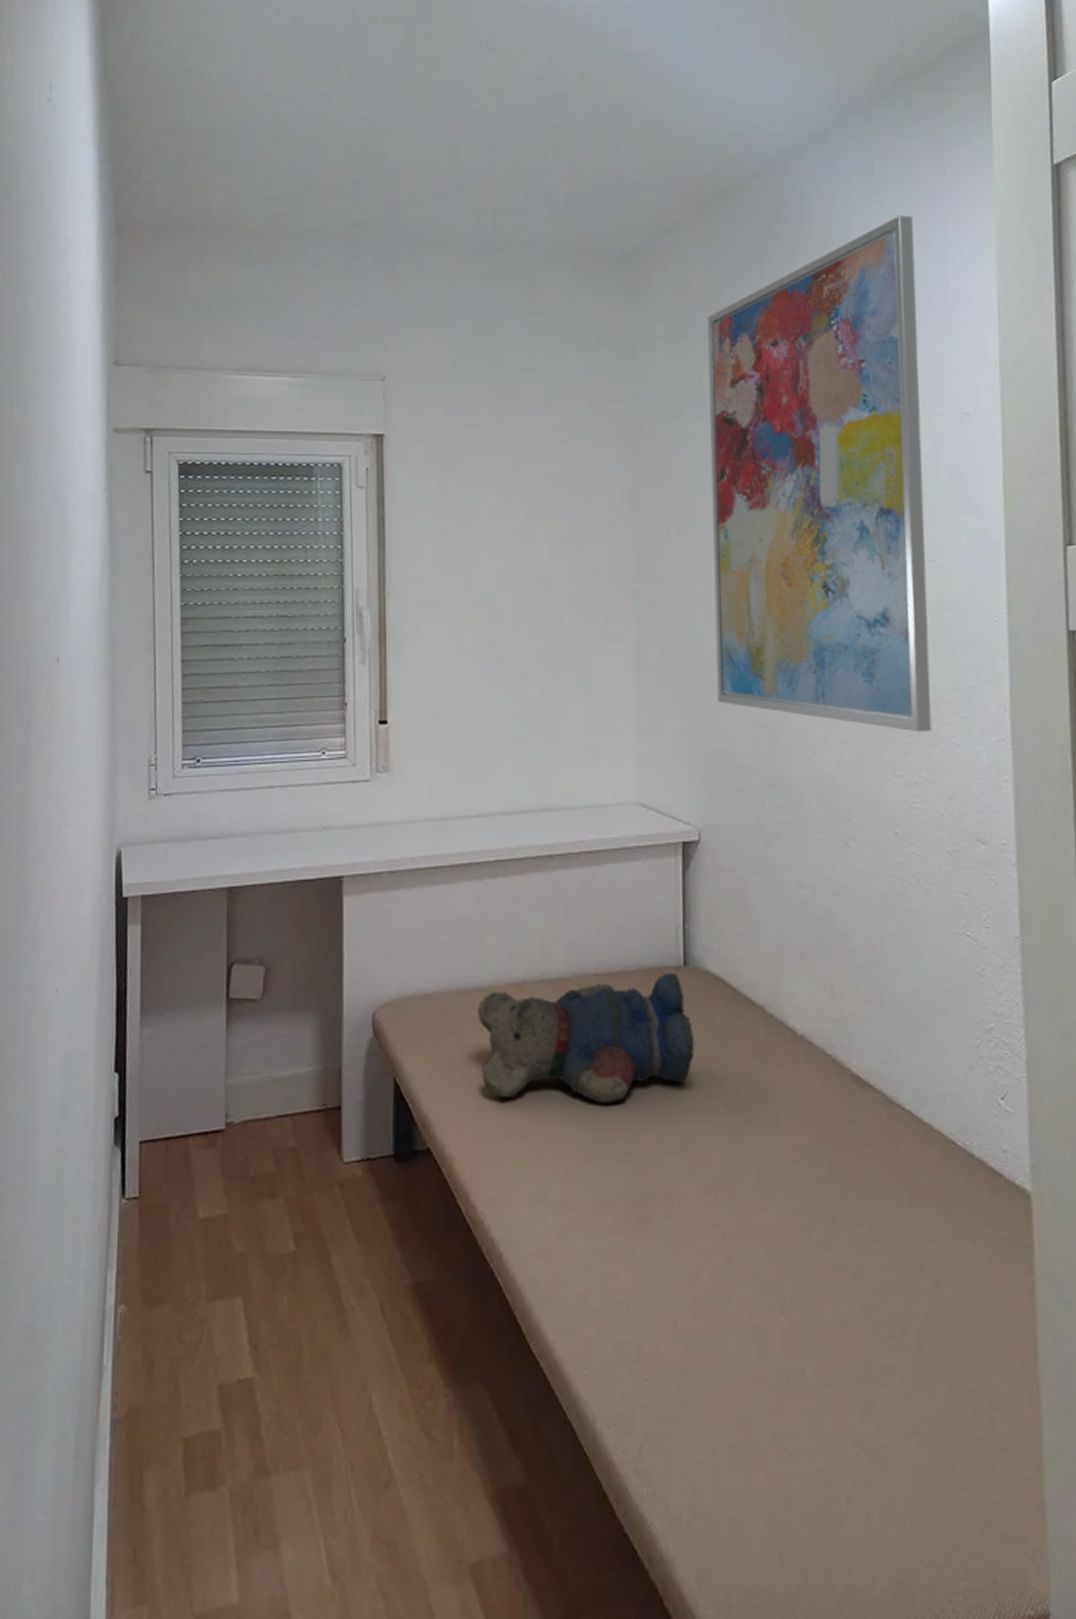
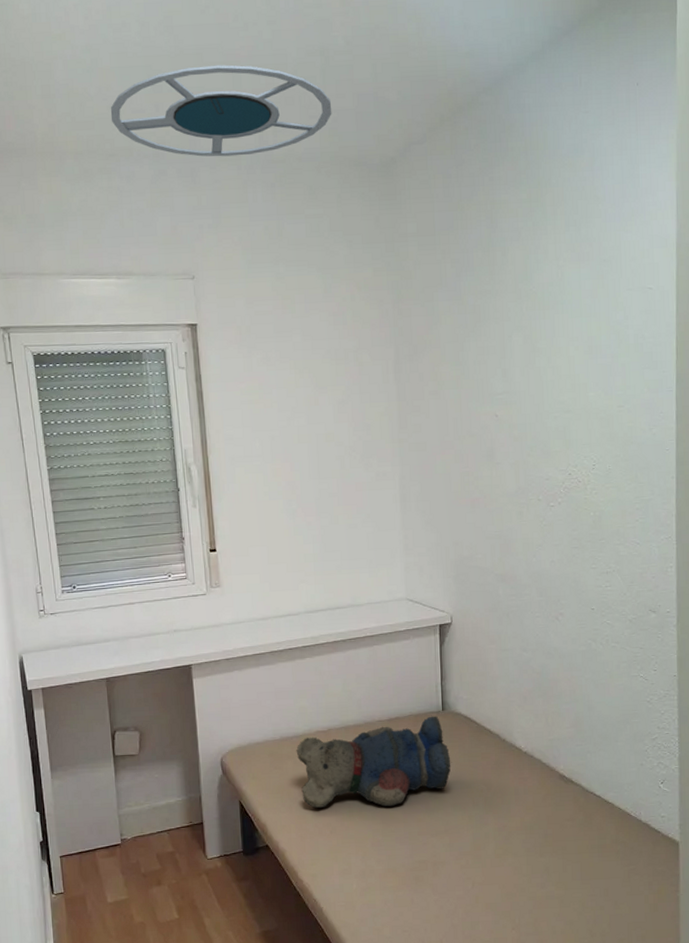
ceiling lamp: none [300,139,565,241] -> present [110,65,332,157]
wall art: present [707,215,932,733] -> none [450,123,619,536]

